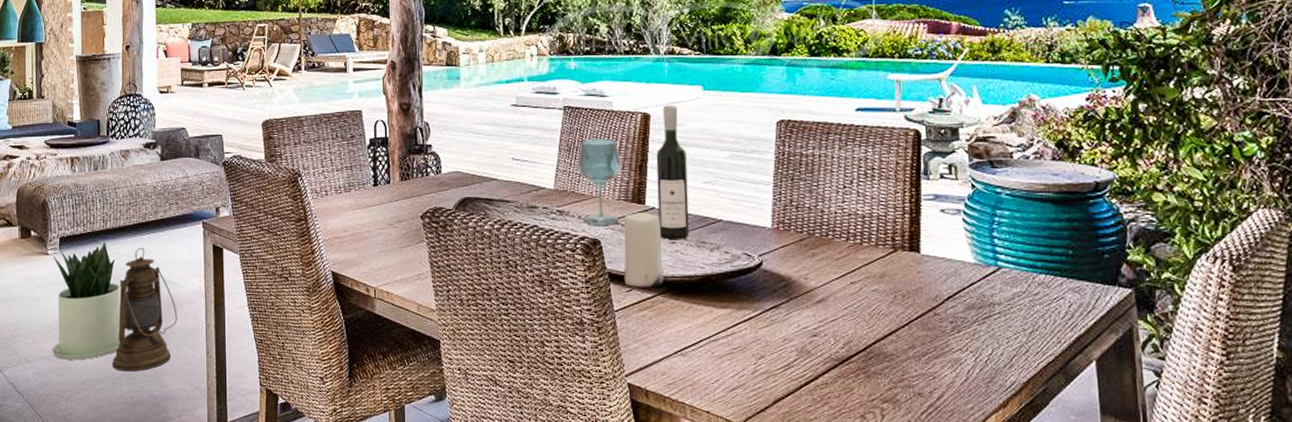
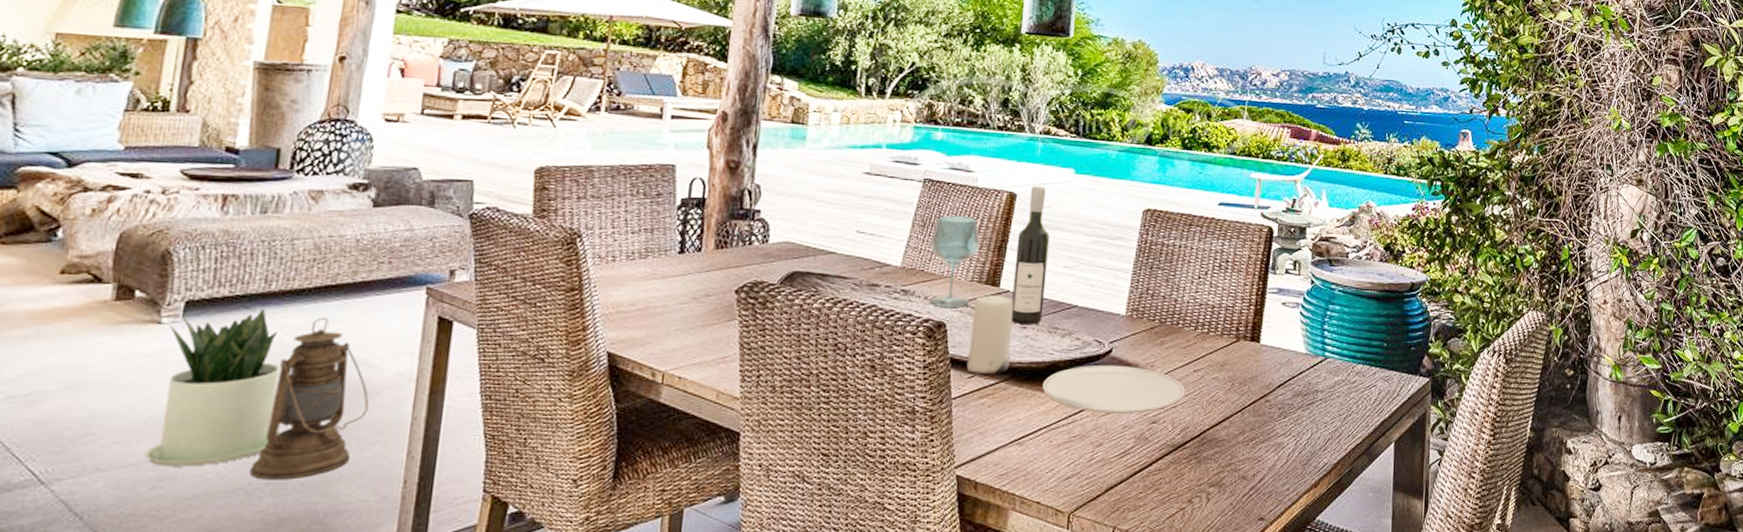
plate: none [698,277,844,326] -> present [1042,364,1185,413]

